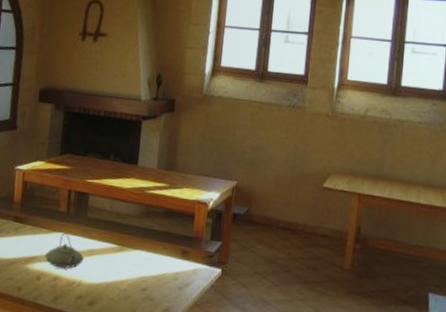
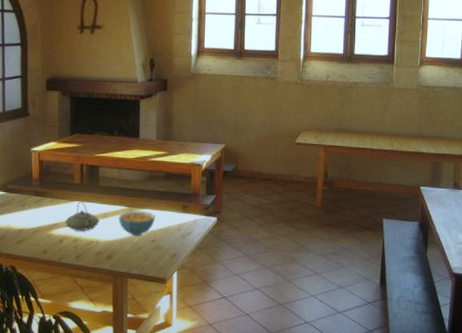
cereal bowl: none [105,250,150,282] -> present [118,211,156,236]

